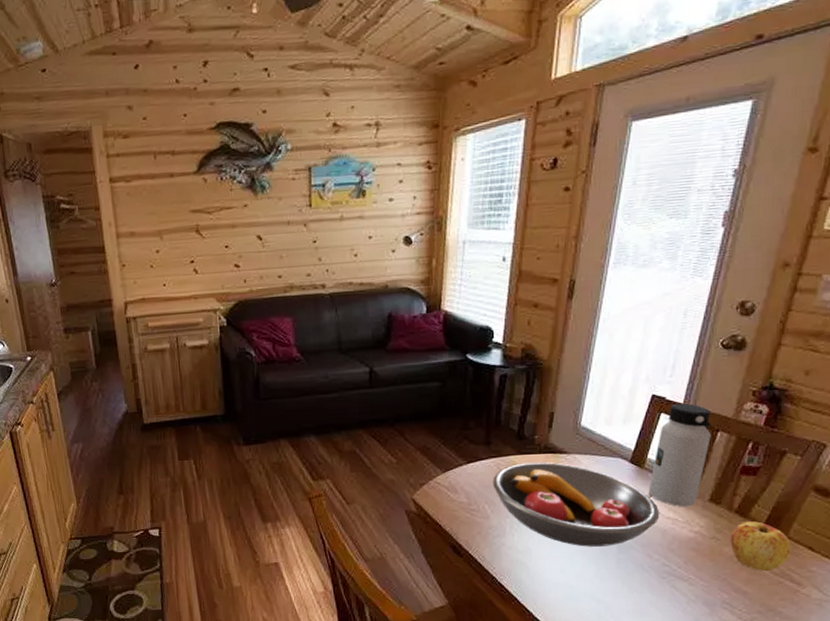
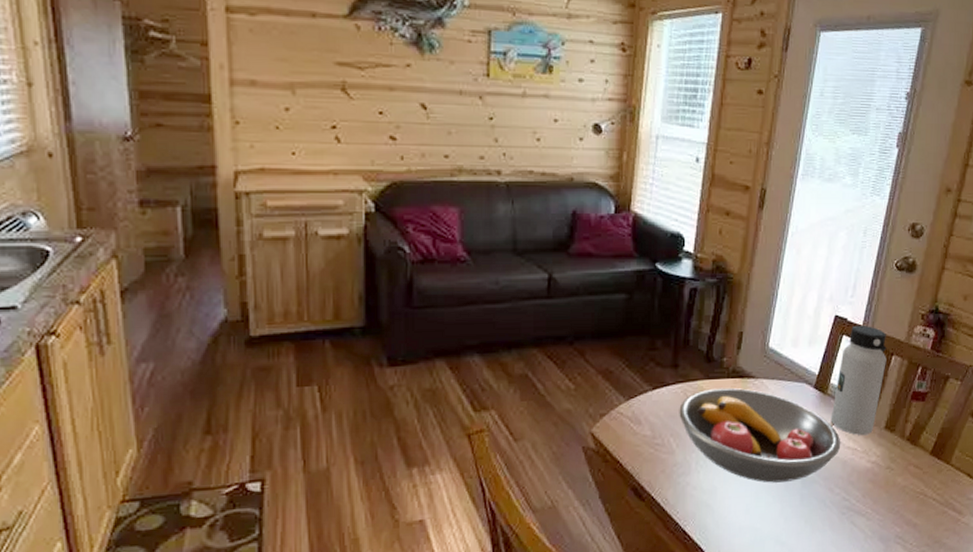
apple: present [730,521,791,572] -> none [902,449,954,502]

